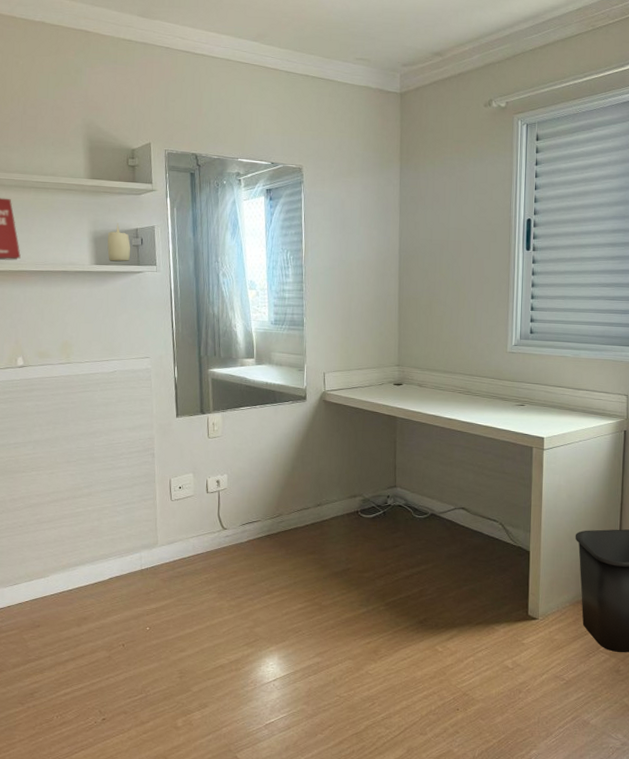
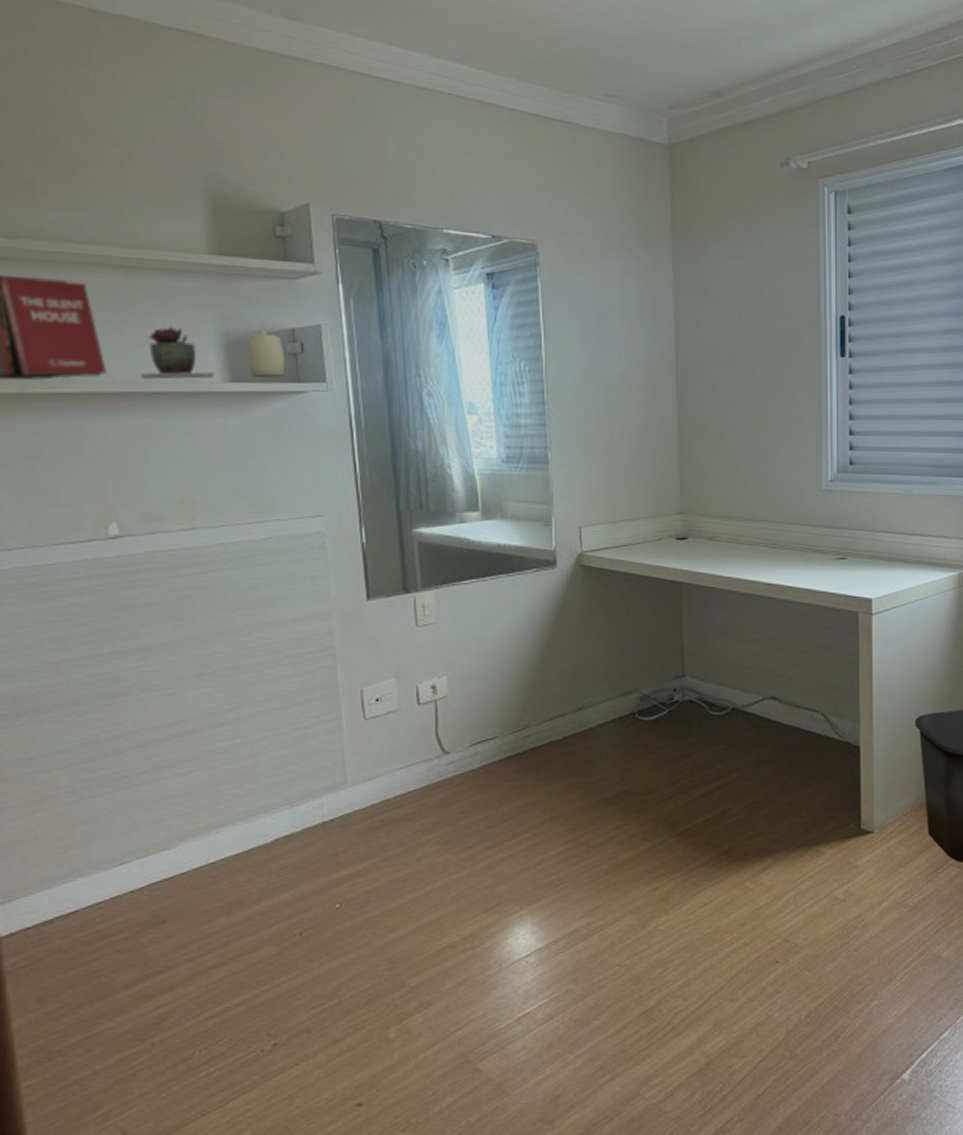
succulent plant: none [40,226,86,263] -> present [139,325,215,380]

